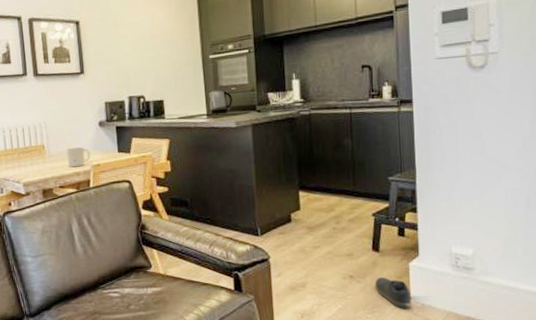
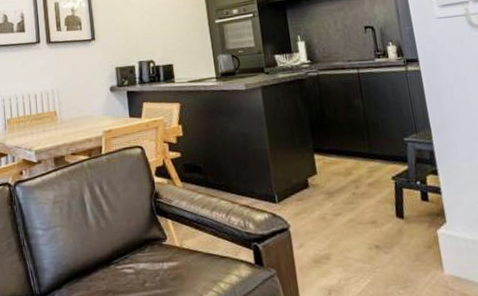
mug: present [66,146,91,168] -> none [78,112,102,134]
shoe: present [374,276,412,308] -> none [403,246,446,282]

